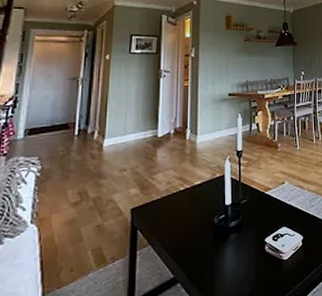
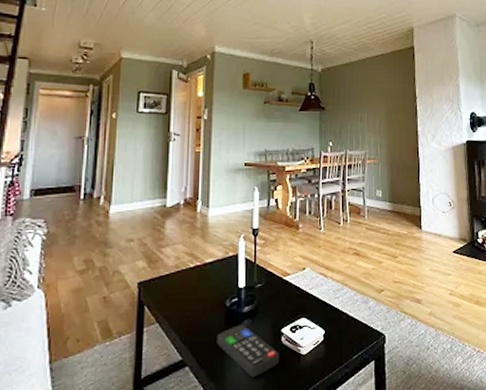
remote control: none [206,238,264,286] -> present [217,324,280,377]

